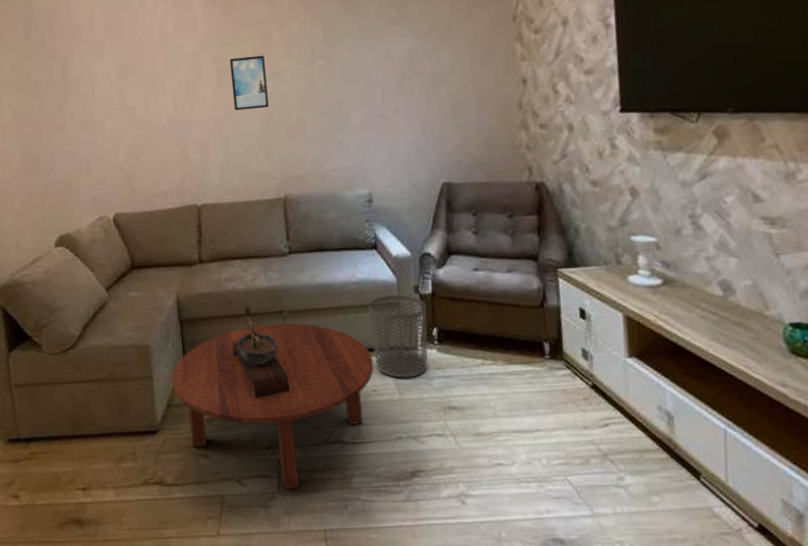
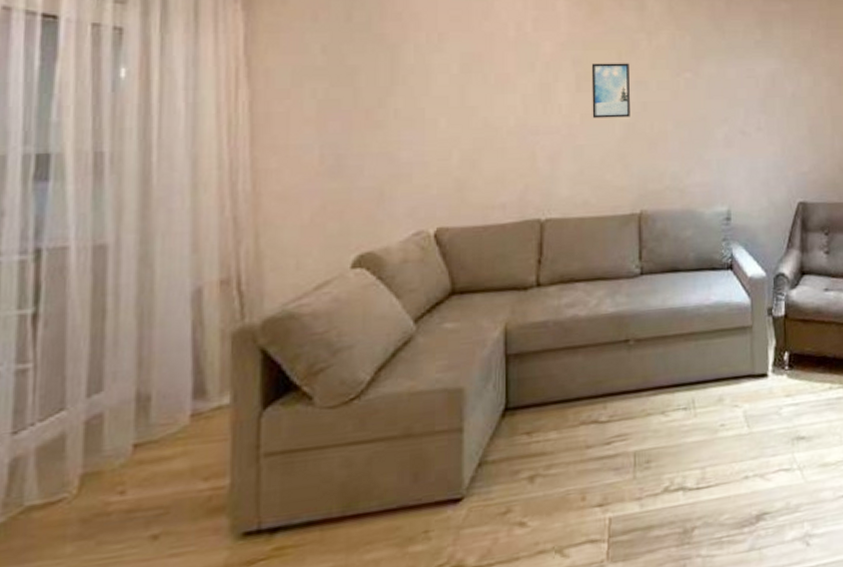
coffee table: present [171,323,374,489] -> none [488,353,723,555]
bonsai tree: present [231,304,291,398] -> none [566,333,631,445]
waste bin: present [368,294,428,378] -> none [720,317,779,410]

